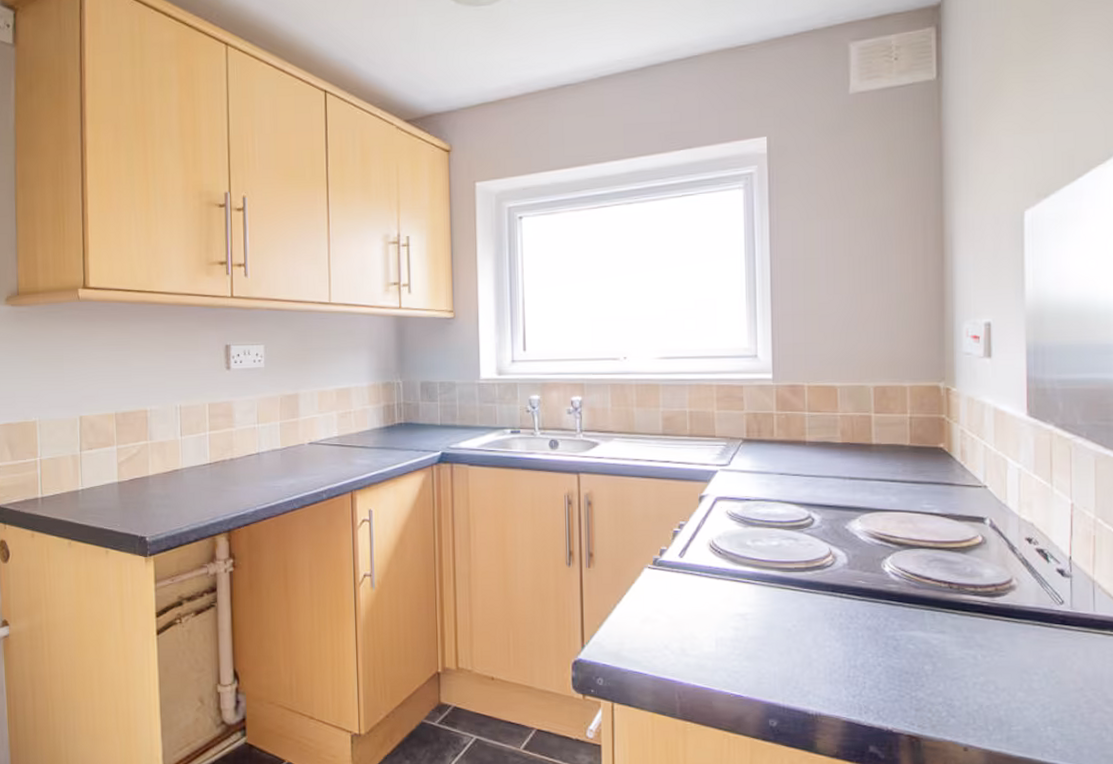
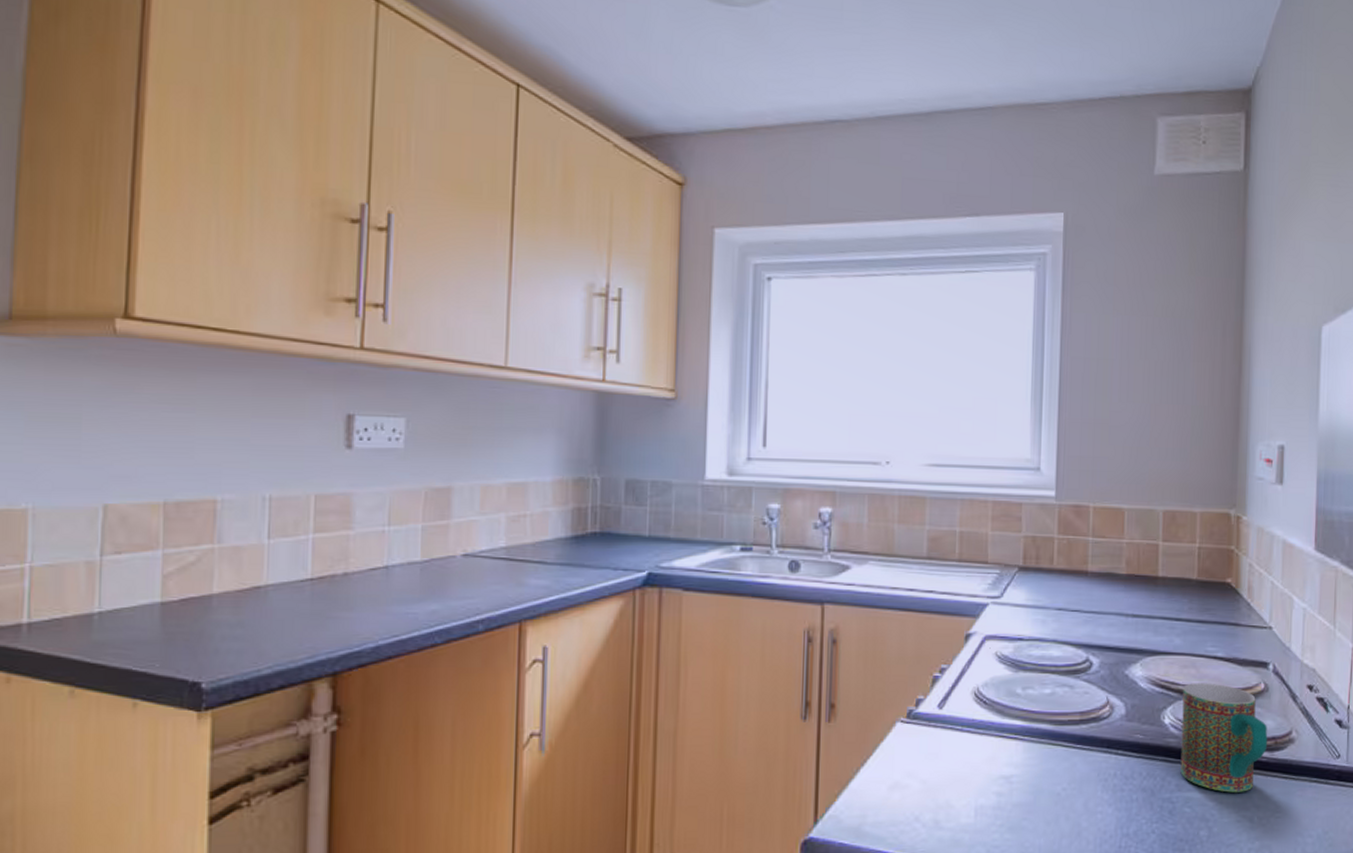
mug: none [901,536,988,633] -> present [1180,683,1268,793]

